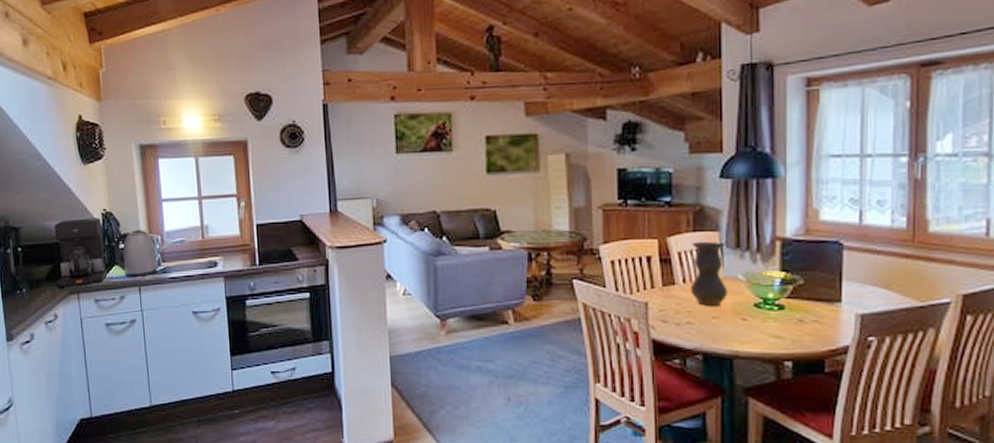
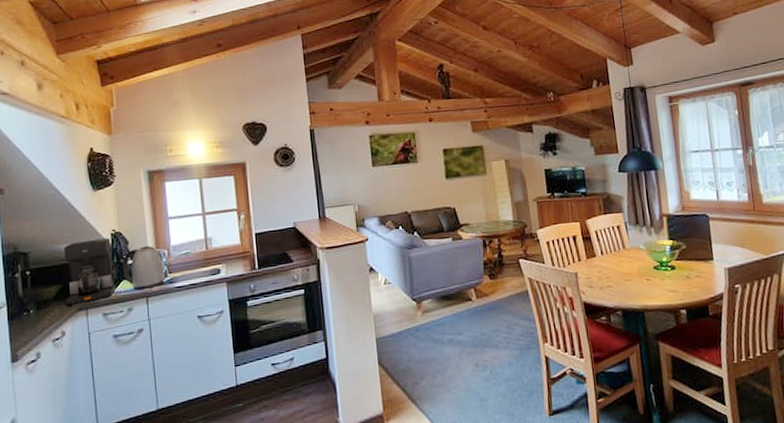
vase: present [690,241,728,307] -> none [604,221,635,272]

